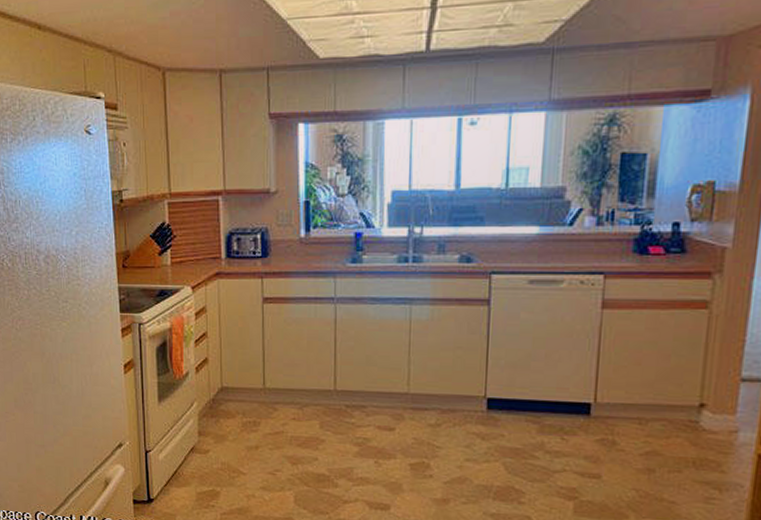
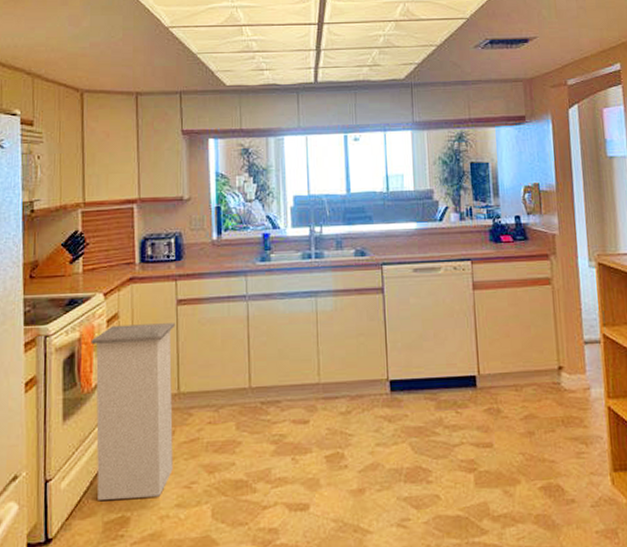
trash can: none [181,319,261,478] -> present [91,323,175,500]

